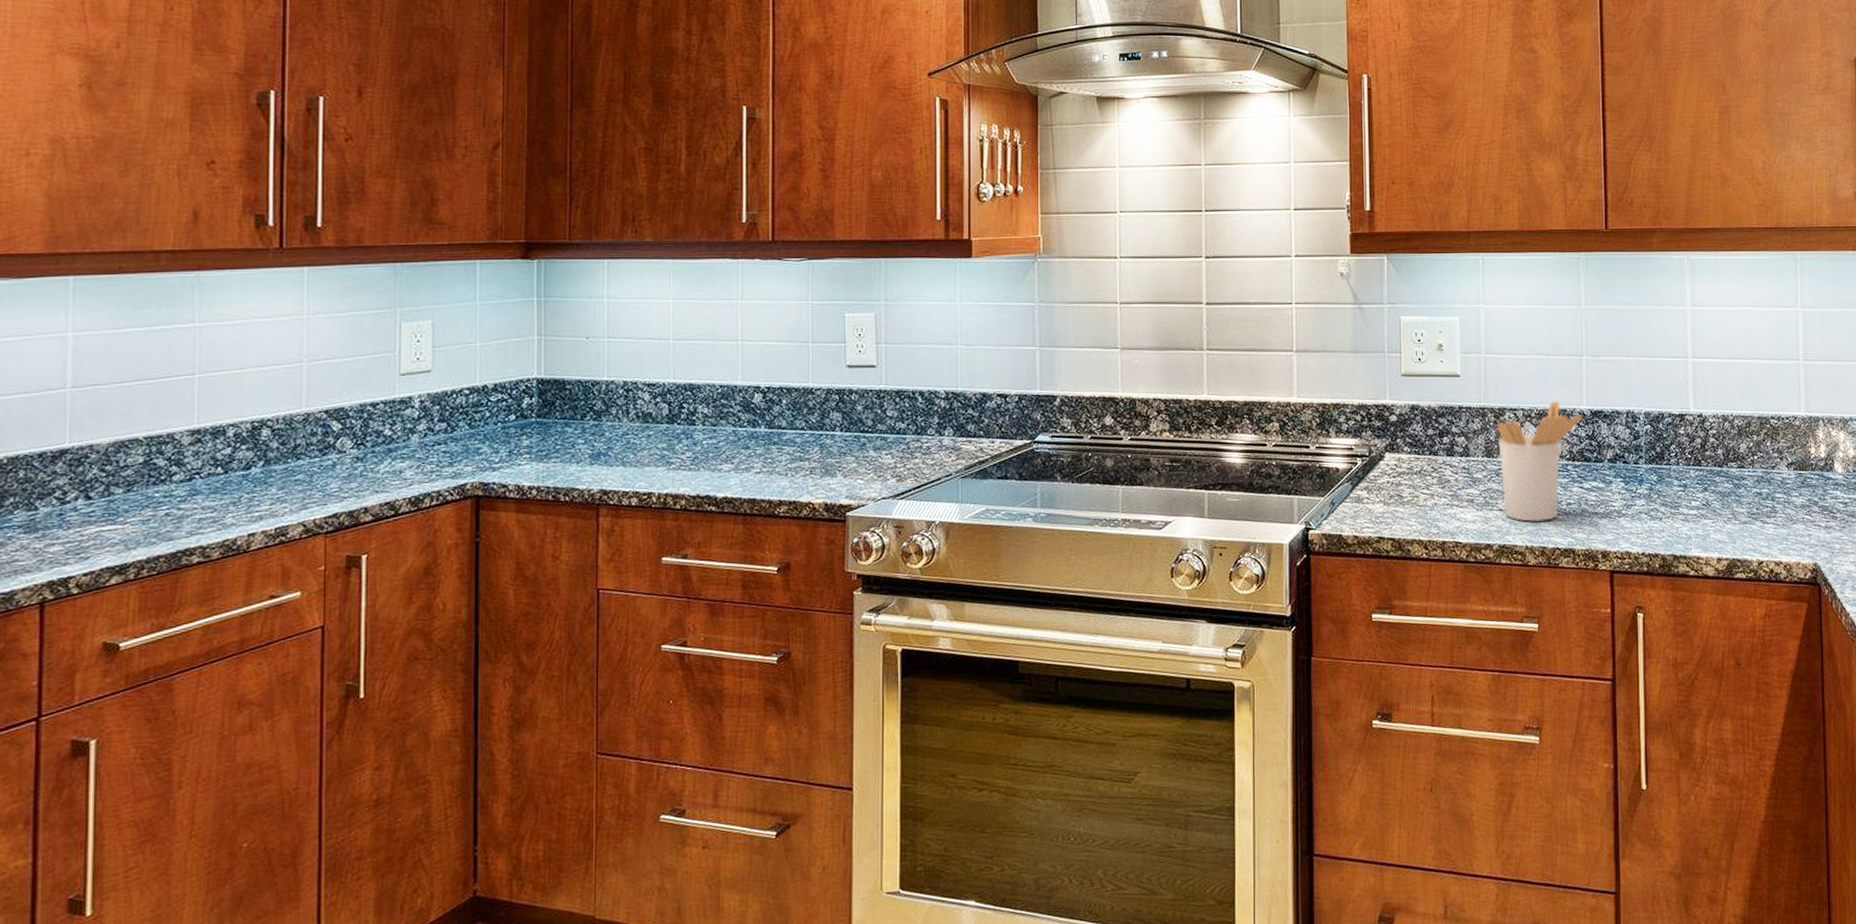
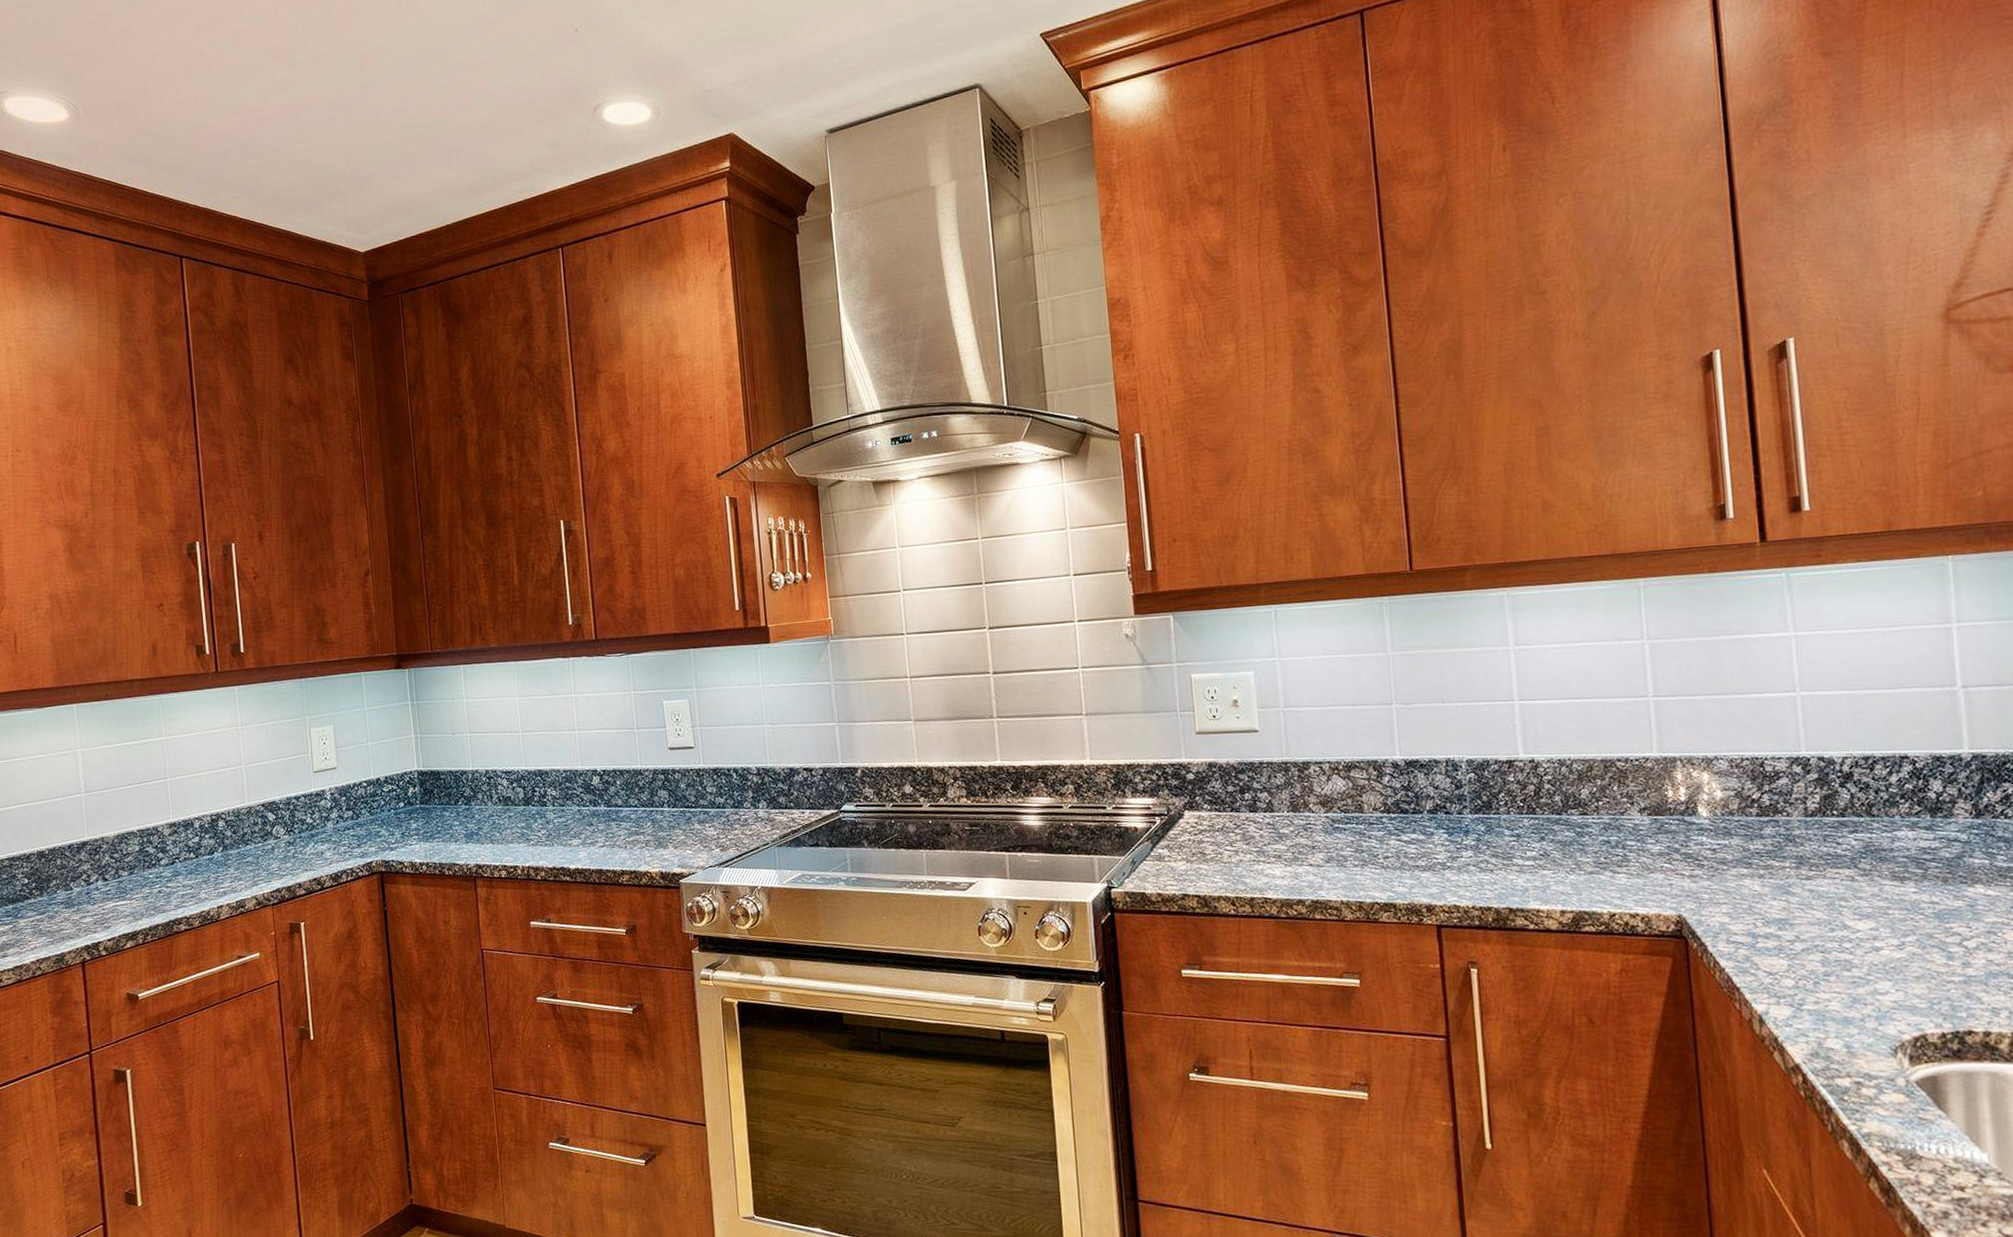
utensil holder: present [1496,400,1583,522] -> none [1300,751,1397,876]

